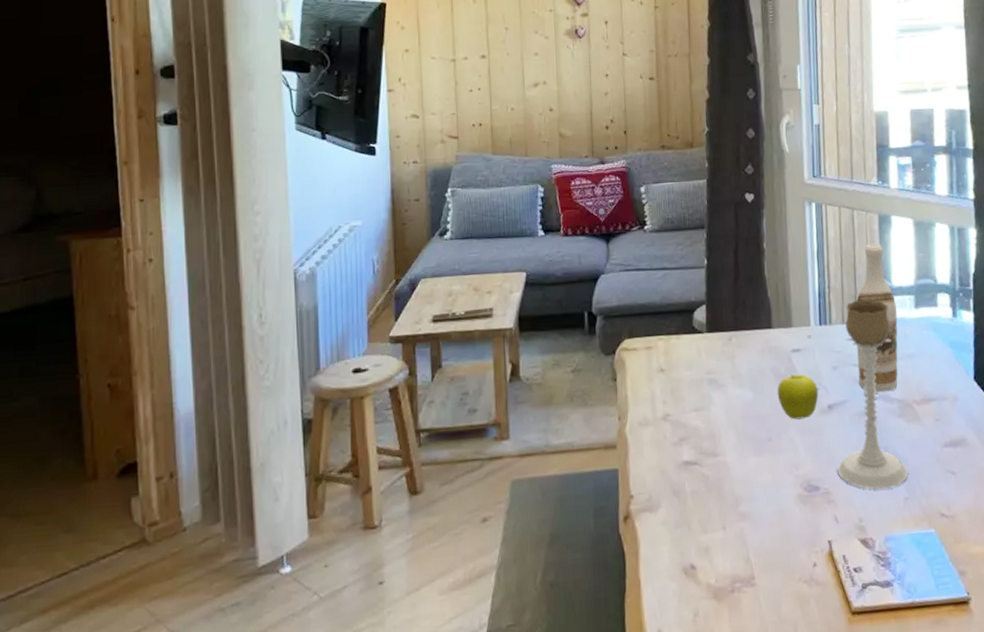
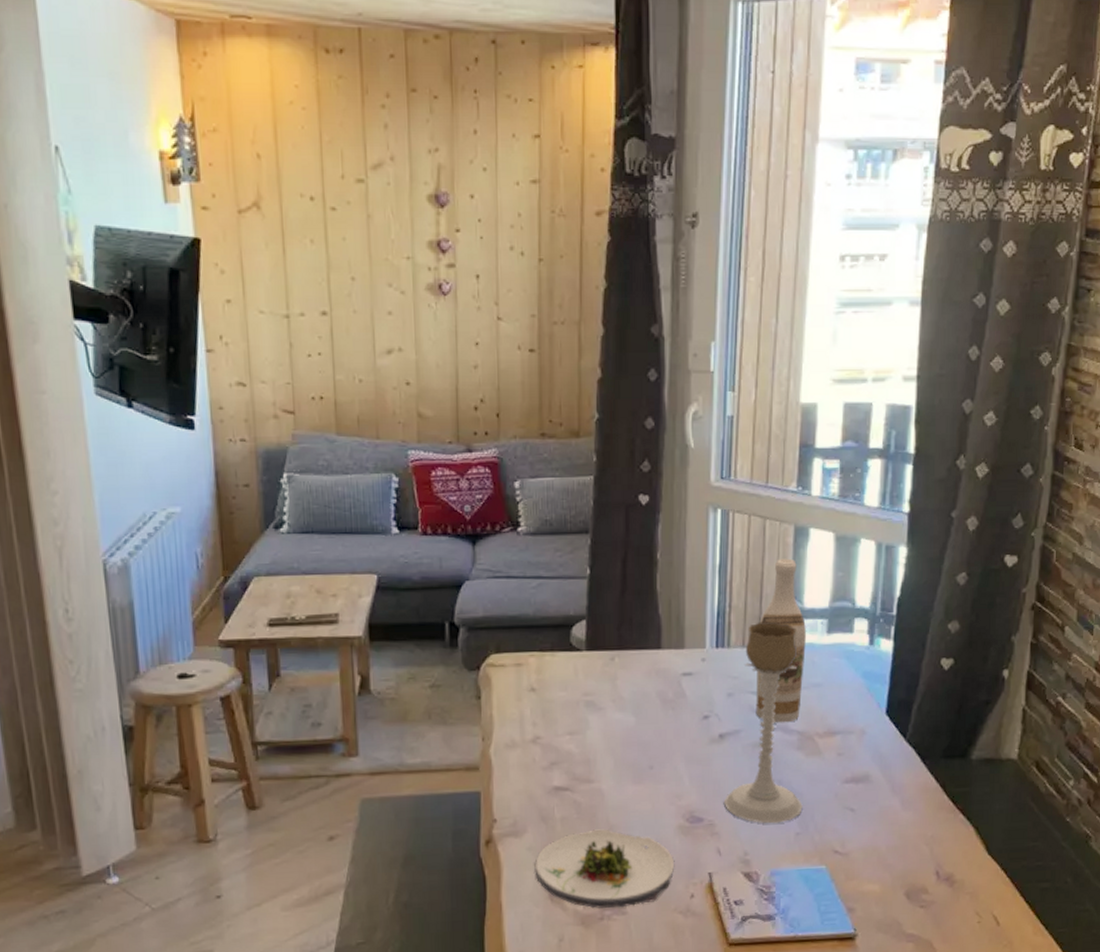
salad plate: none [669,500,797,581] -> present [534,829,675,909]
fruit: present [777,374,819,420] -> none [662,700,709,748]

